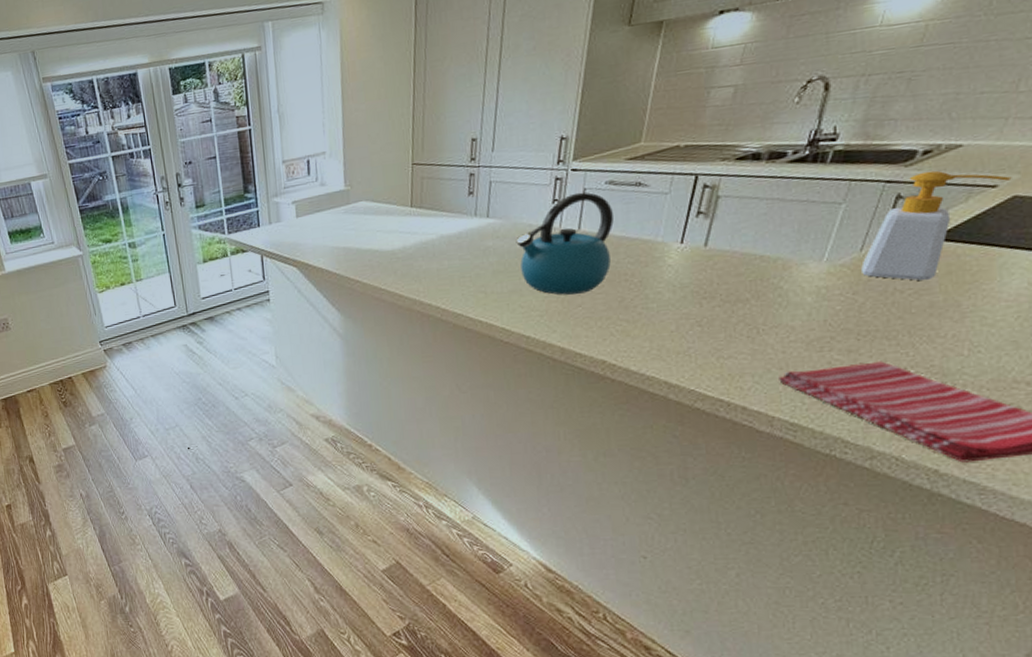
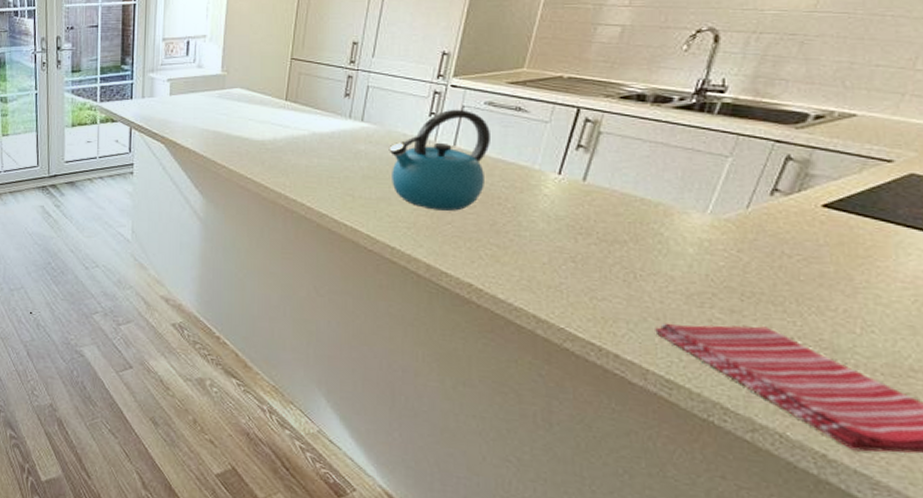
soap bottle: present [861,170,1012,281] -> none [747,136,909,247]

